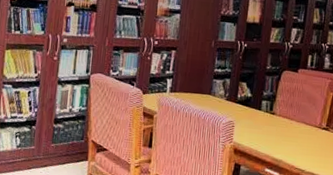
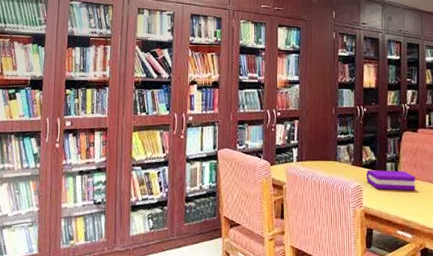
book: none [239,106,291,130] -> present [366,170,416,190]

